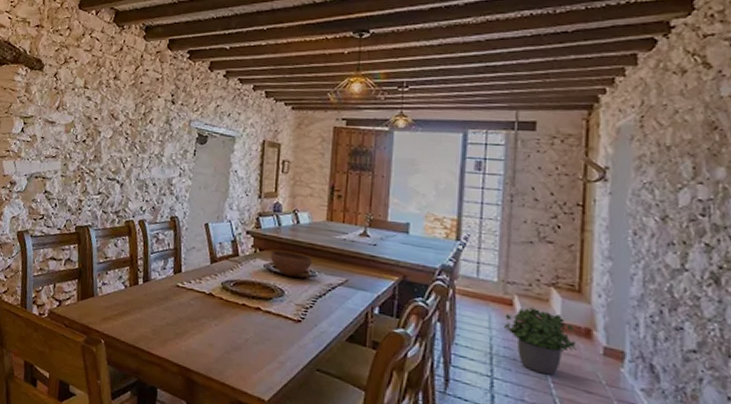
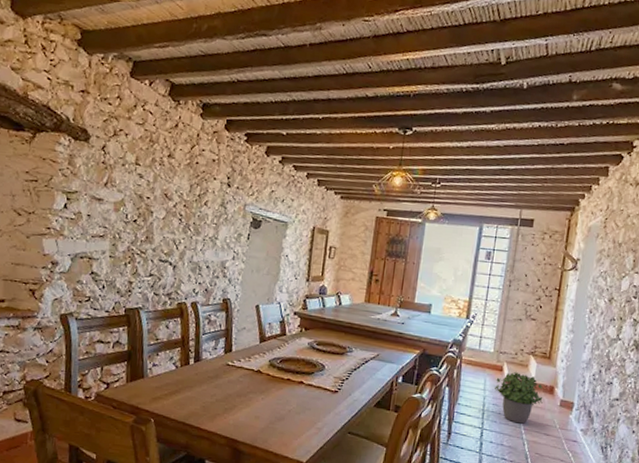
bowl: present [270,250,312,277] -> none [314,329,351,353]

